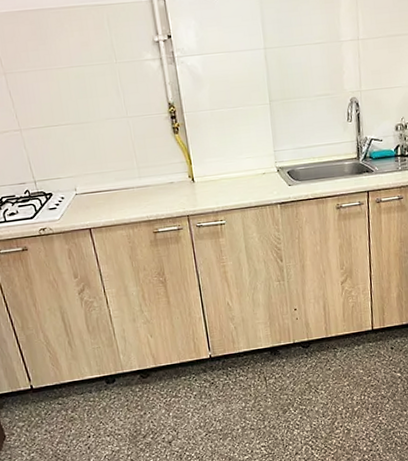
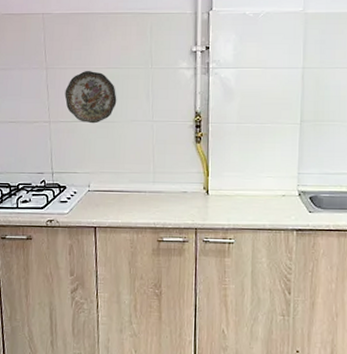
decorative plate: none [30,72,87,127] -> present [64,71,117,124]

